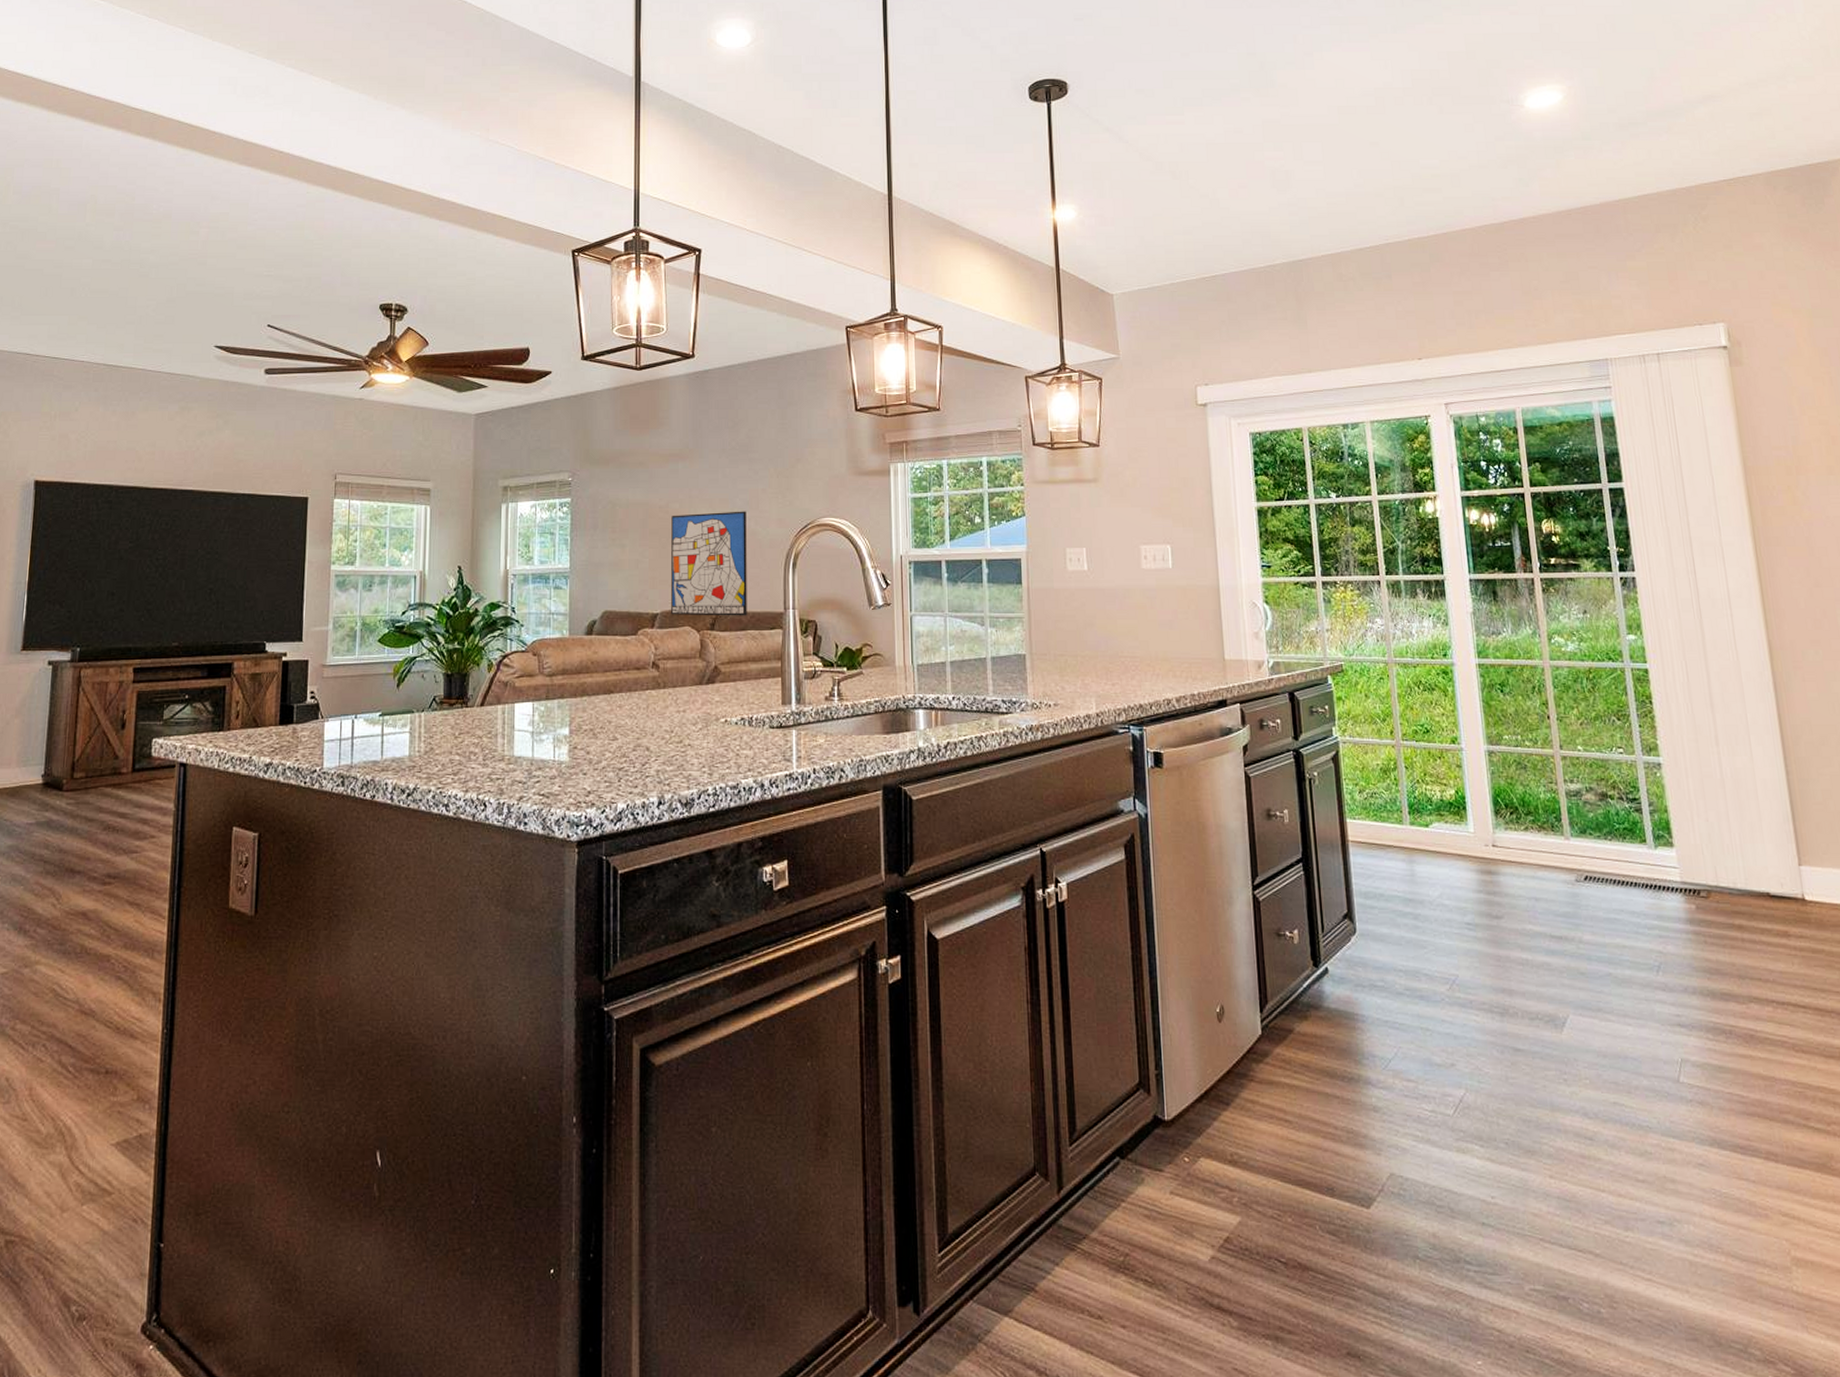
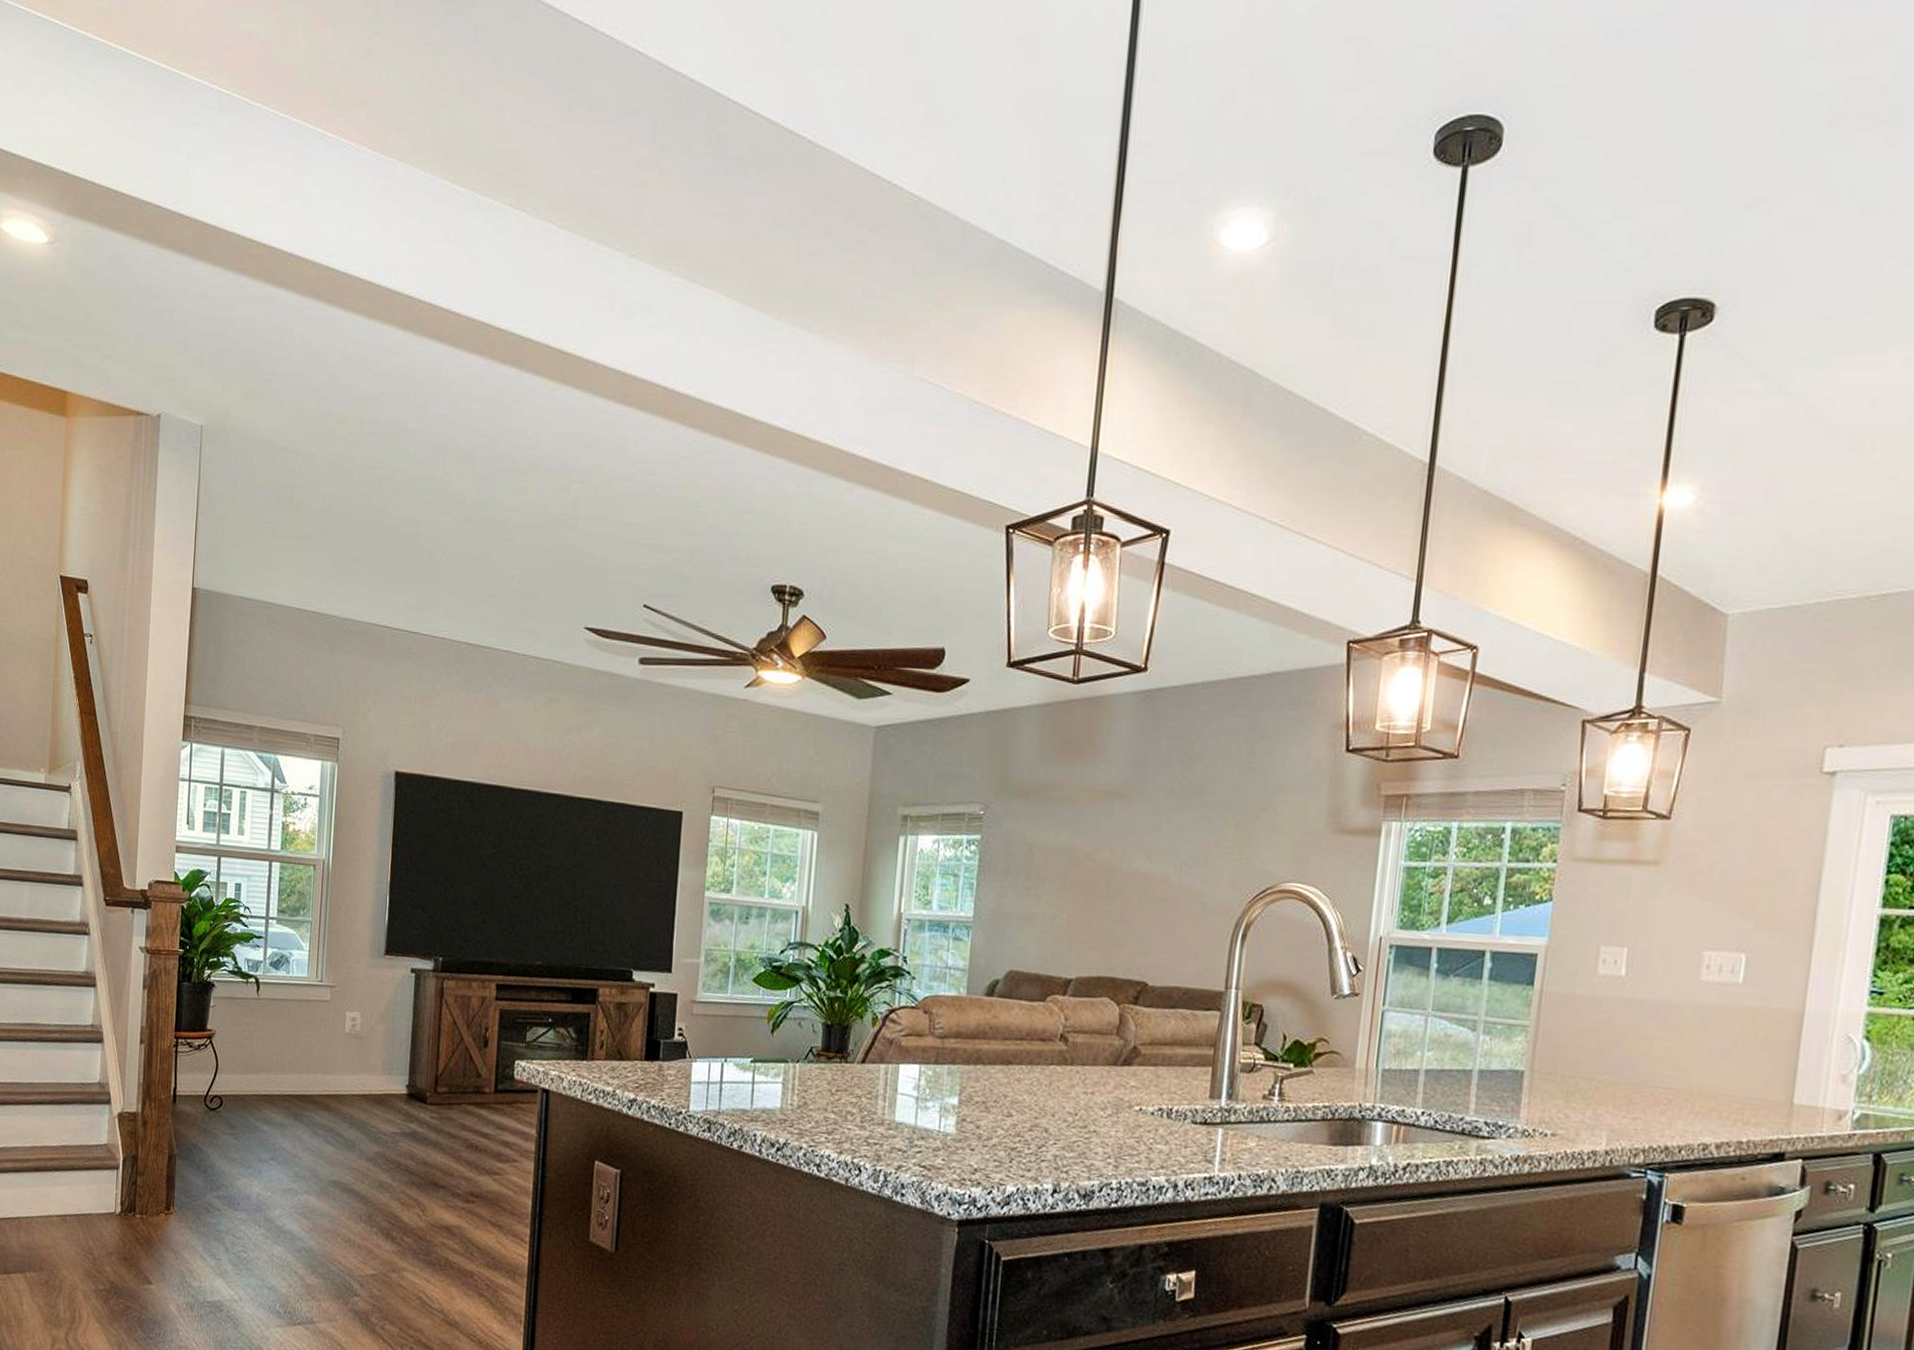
wall art: present [671,511,747,616] -> none [1088,864,1192,992]

